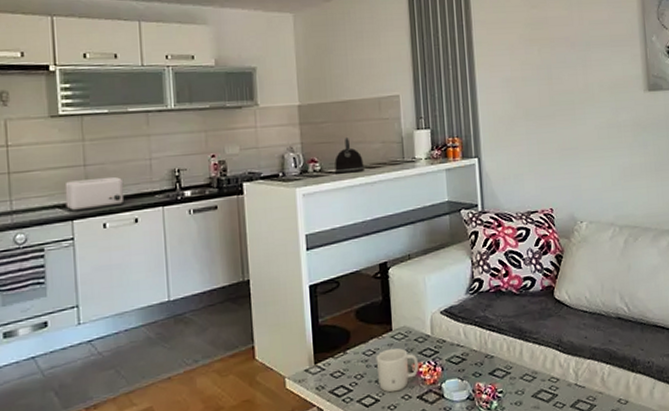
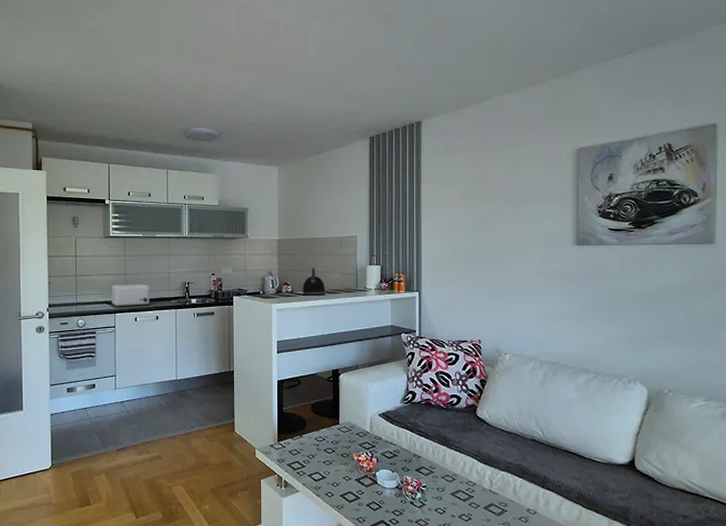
mug: present [375,348,419,393] -> none [325,438,359,473]

